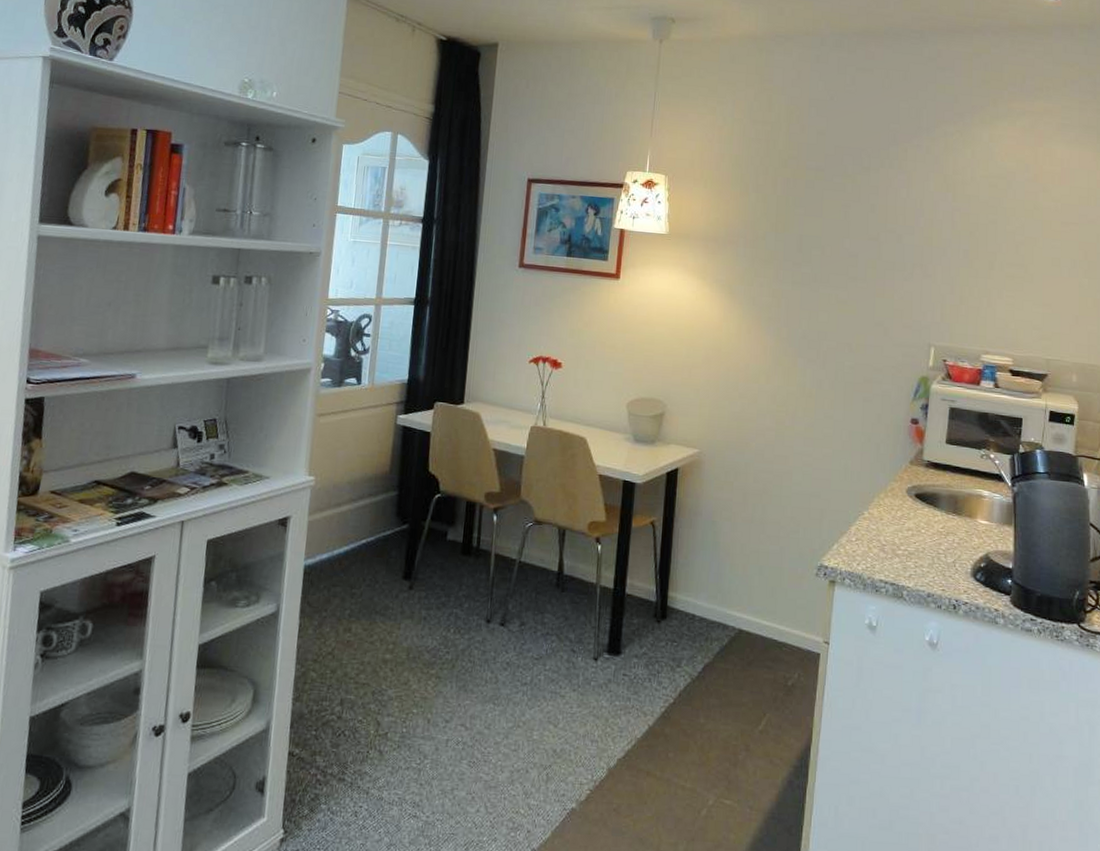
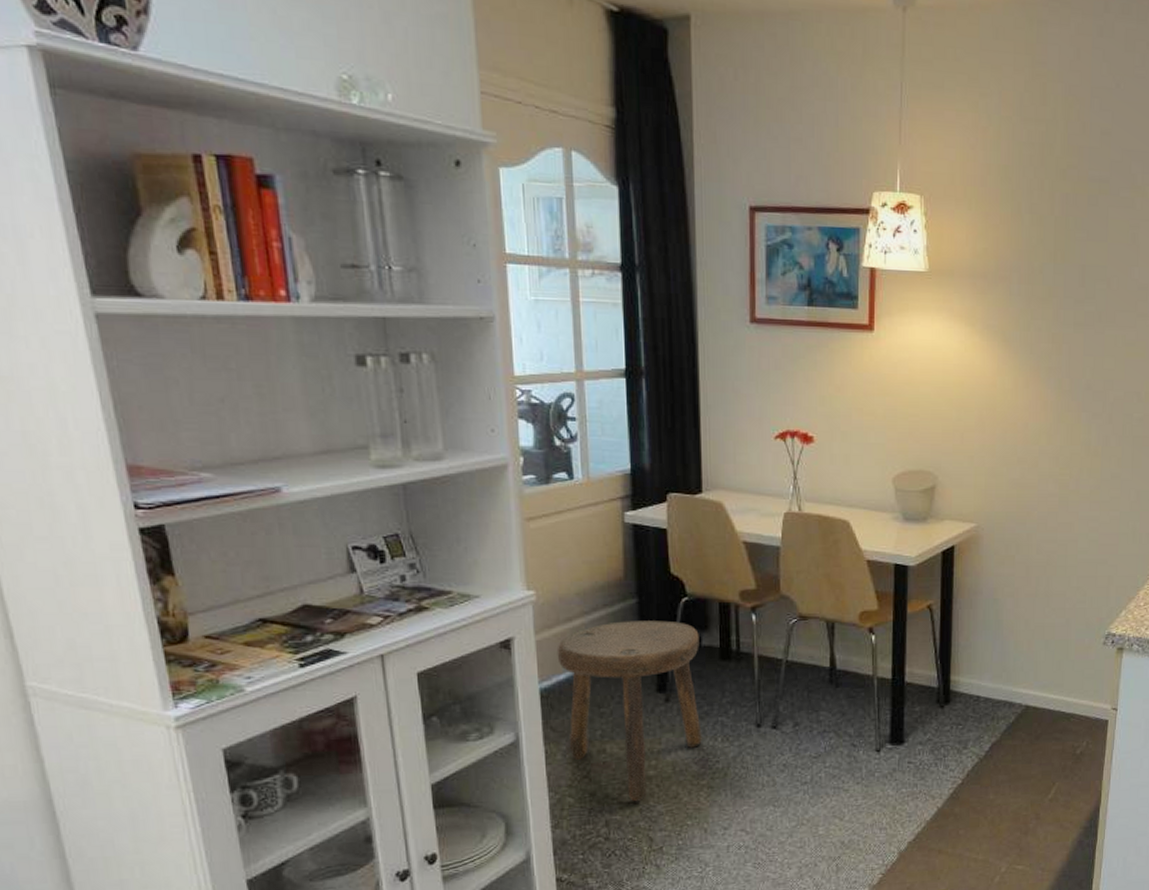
stool: none [320,510,446,684] -> present [557,620,702,802]

